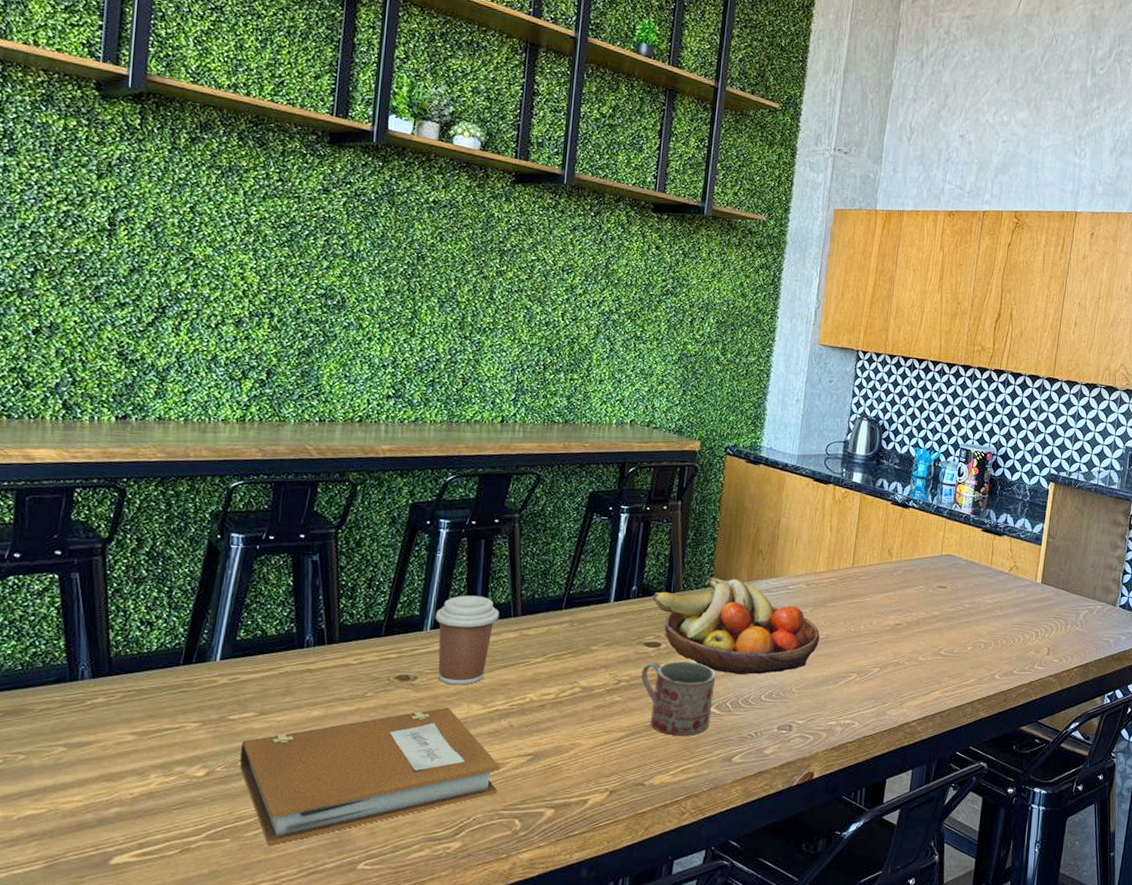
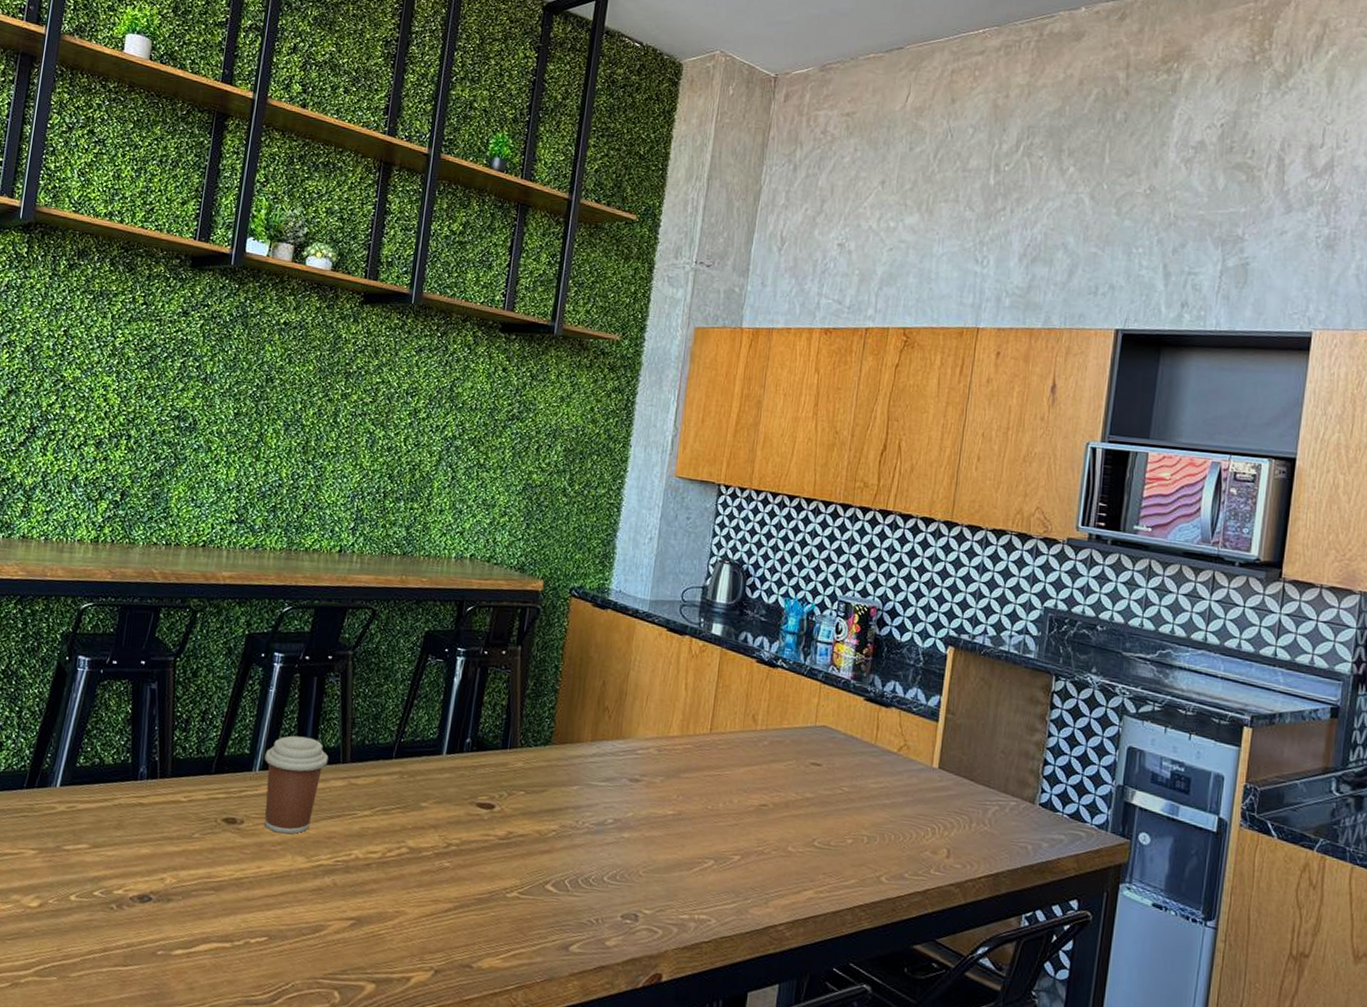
notebook: present [239,707,500,846] -> none [70,857,322,990]
mug: present [641,661,715,736] -> none [472,826,553,915]
fruit bowl: present [652,577,821,675] -> none [487,733,672,851]

